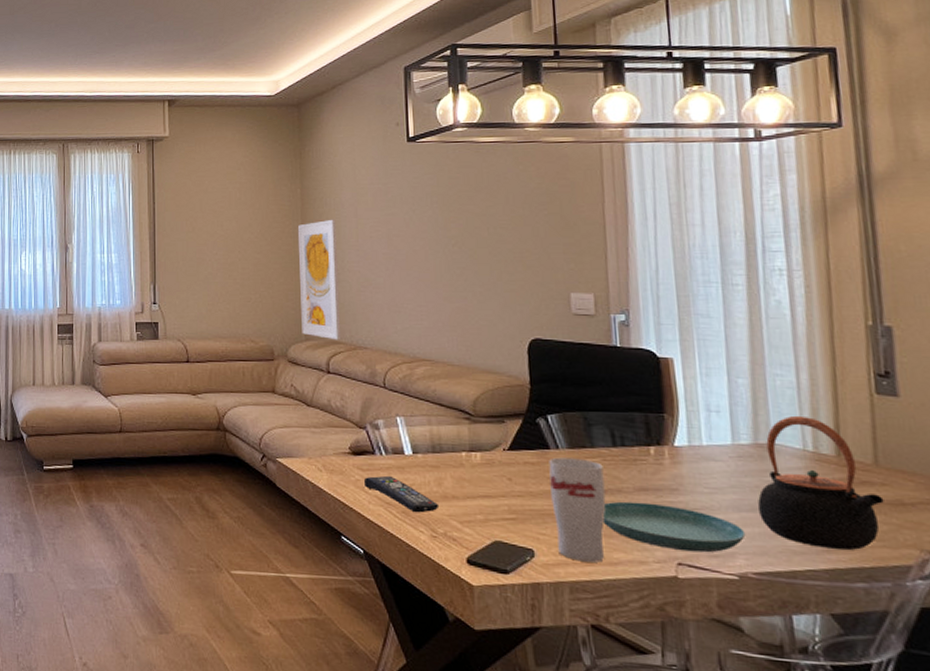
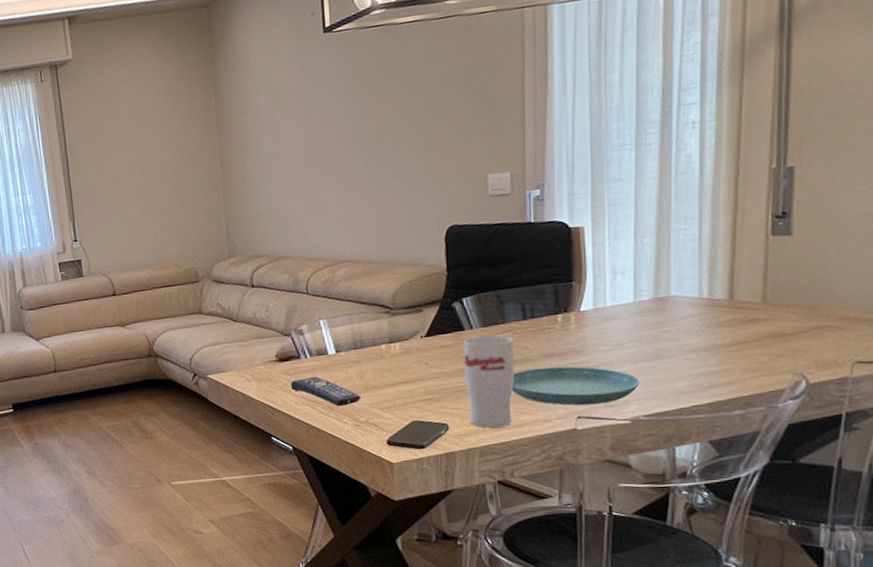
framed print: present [297,219,342,340] -> none [214,128,264,254]
teapot: present [758,415,884,550] -> none [654,266,767,385]

